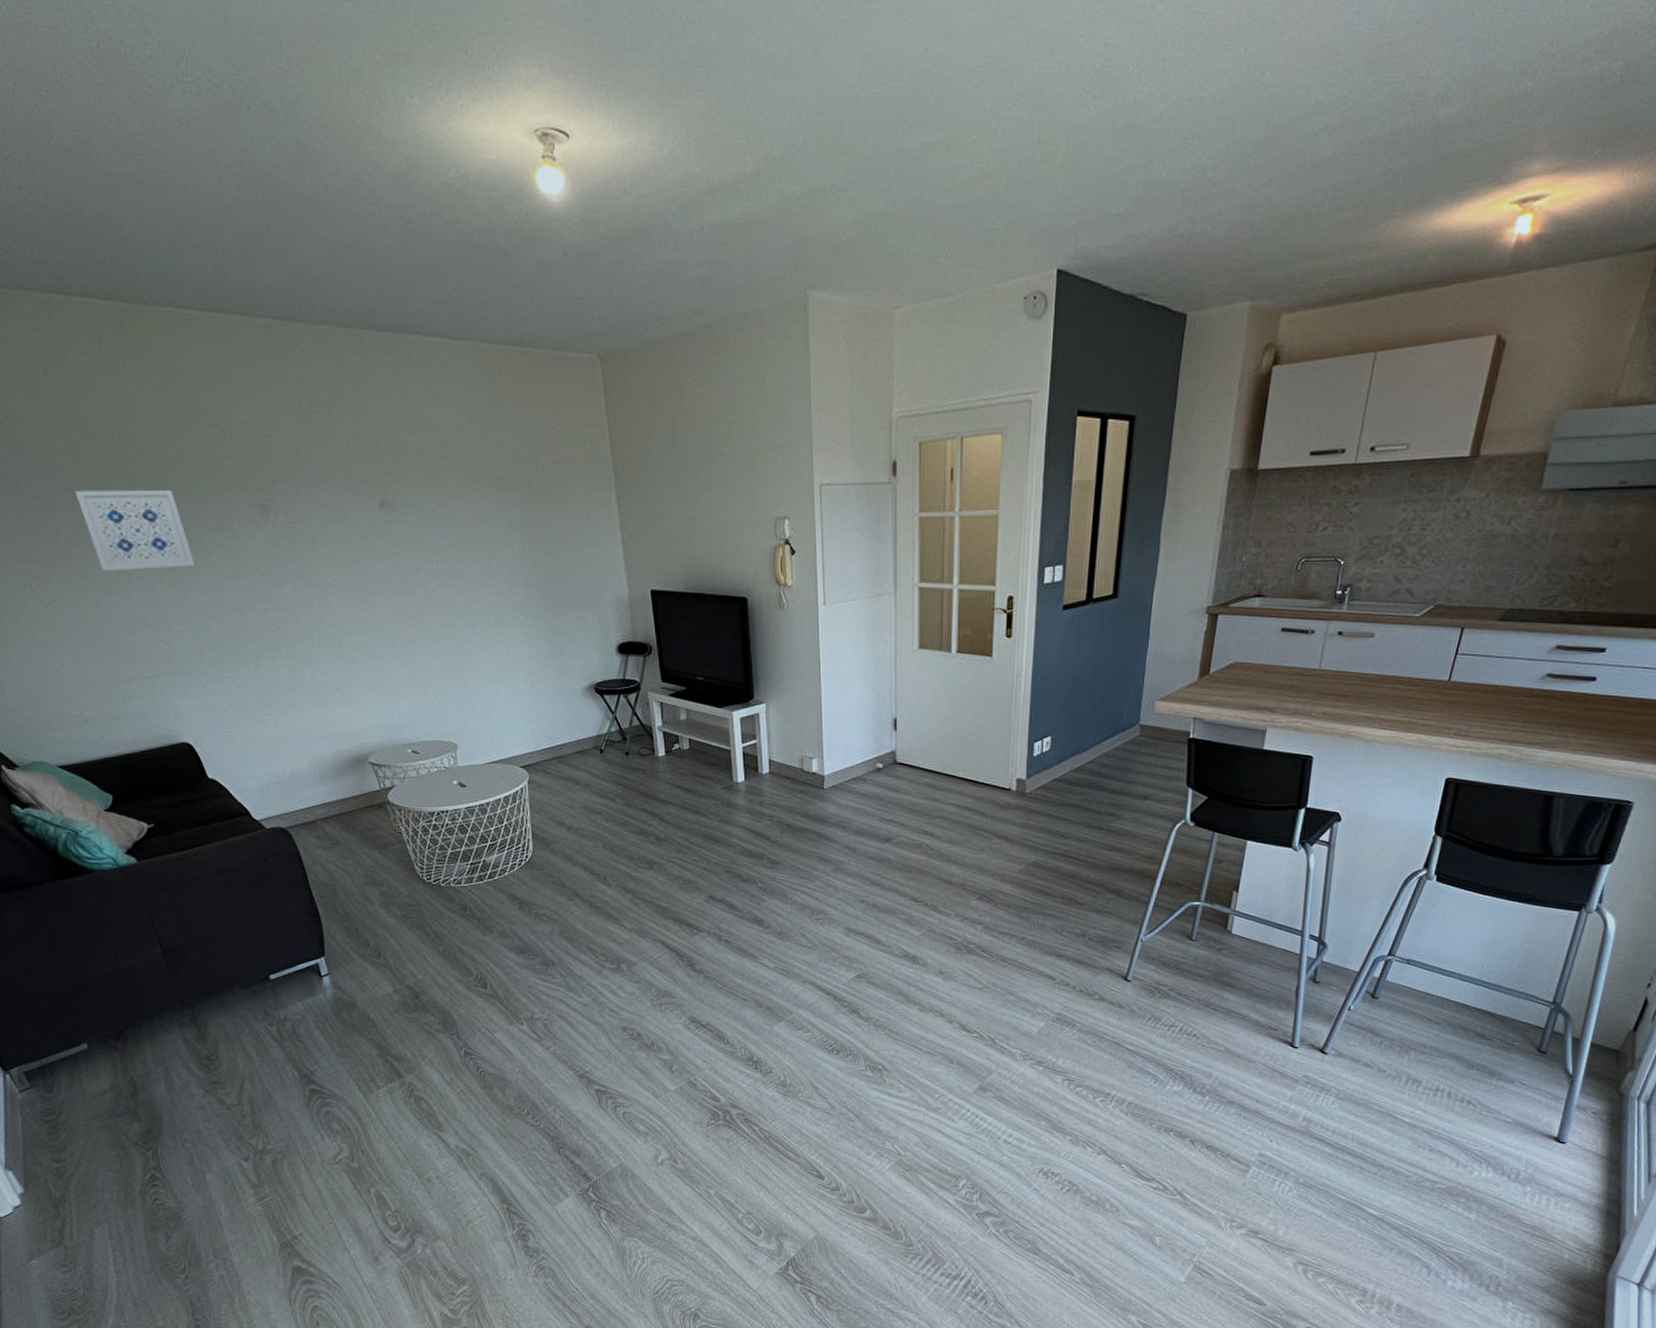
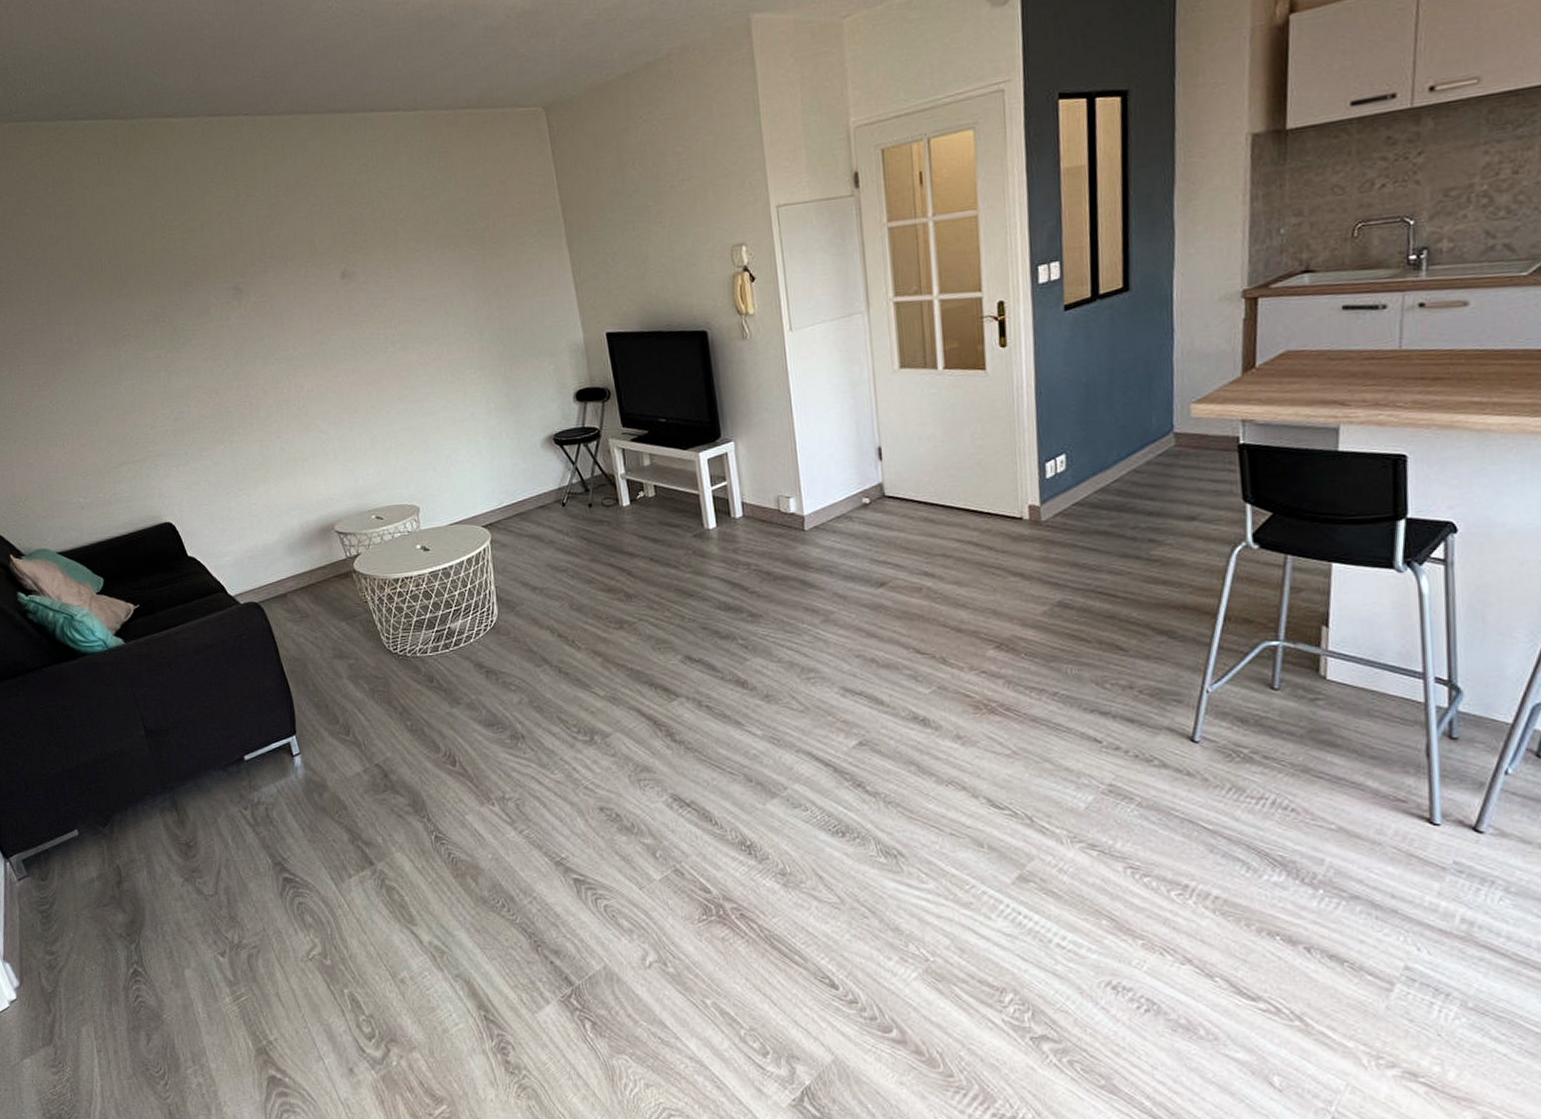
wall art: present [75,489,195,572] -> none [76,283,177,365]

